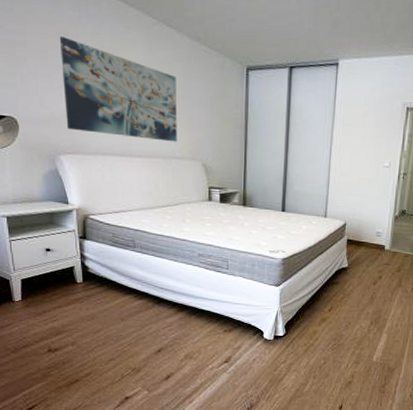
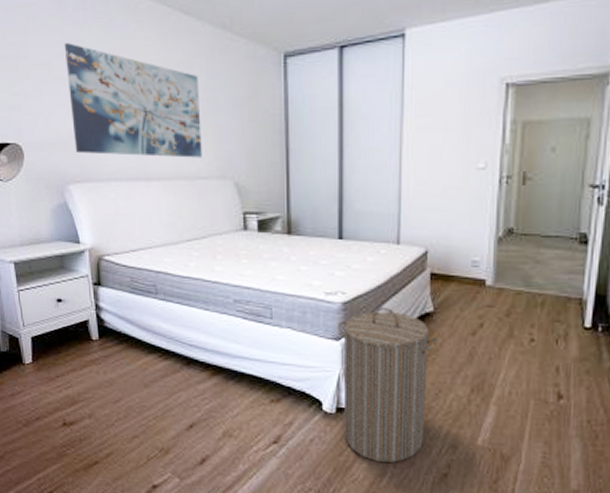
laundry hamper: none [278,262,351,375] -> present [338,306,440,463]

